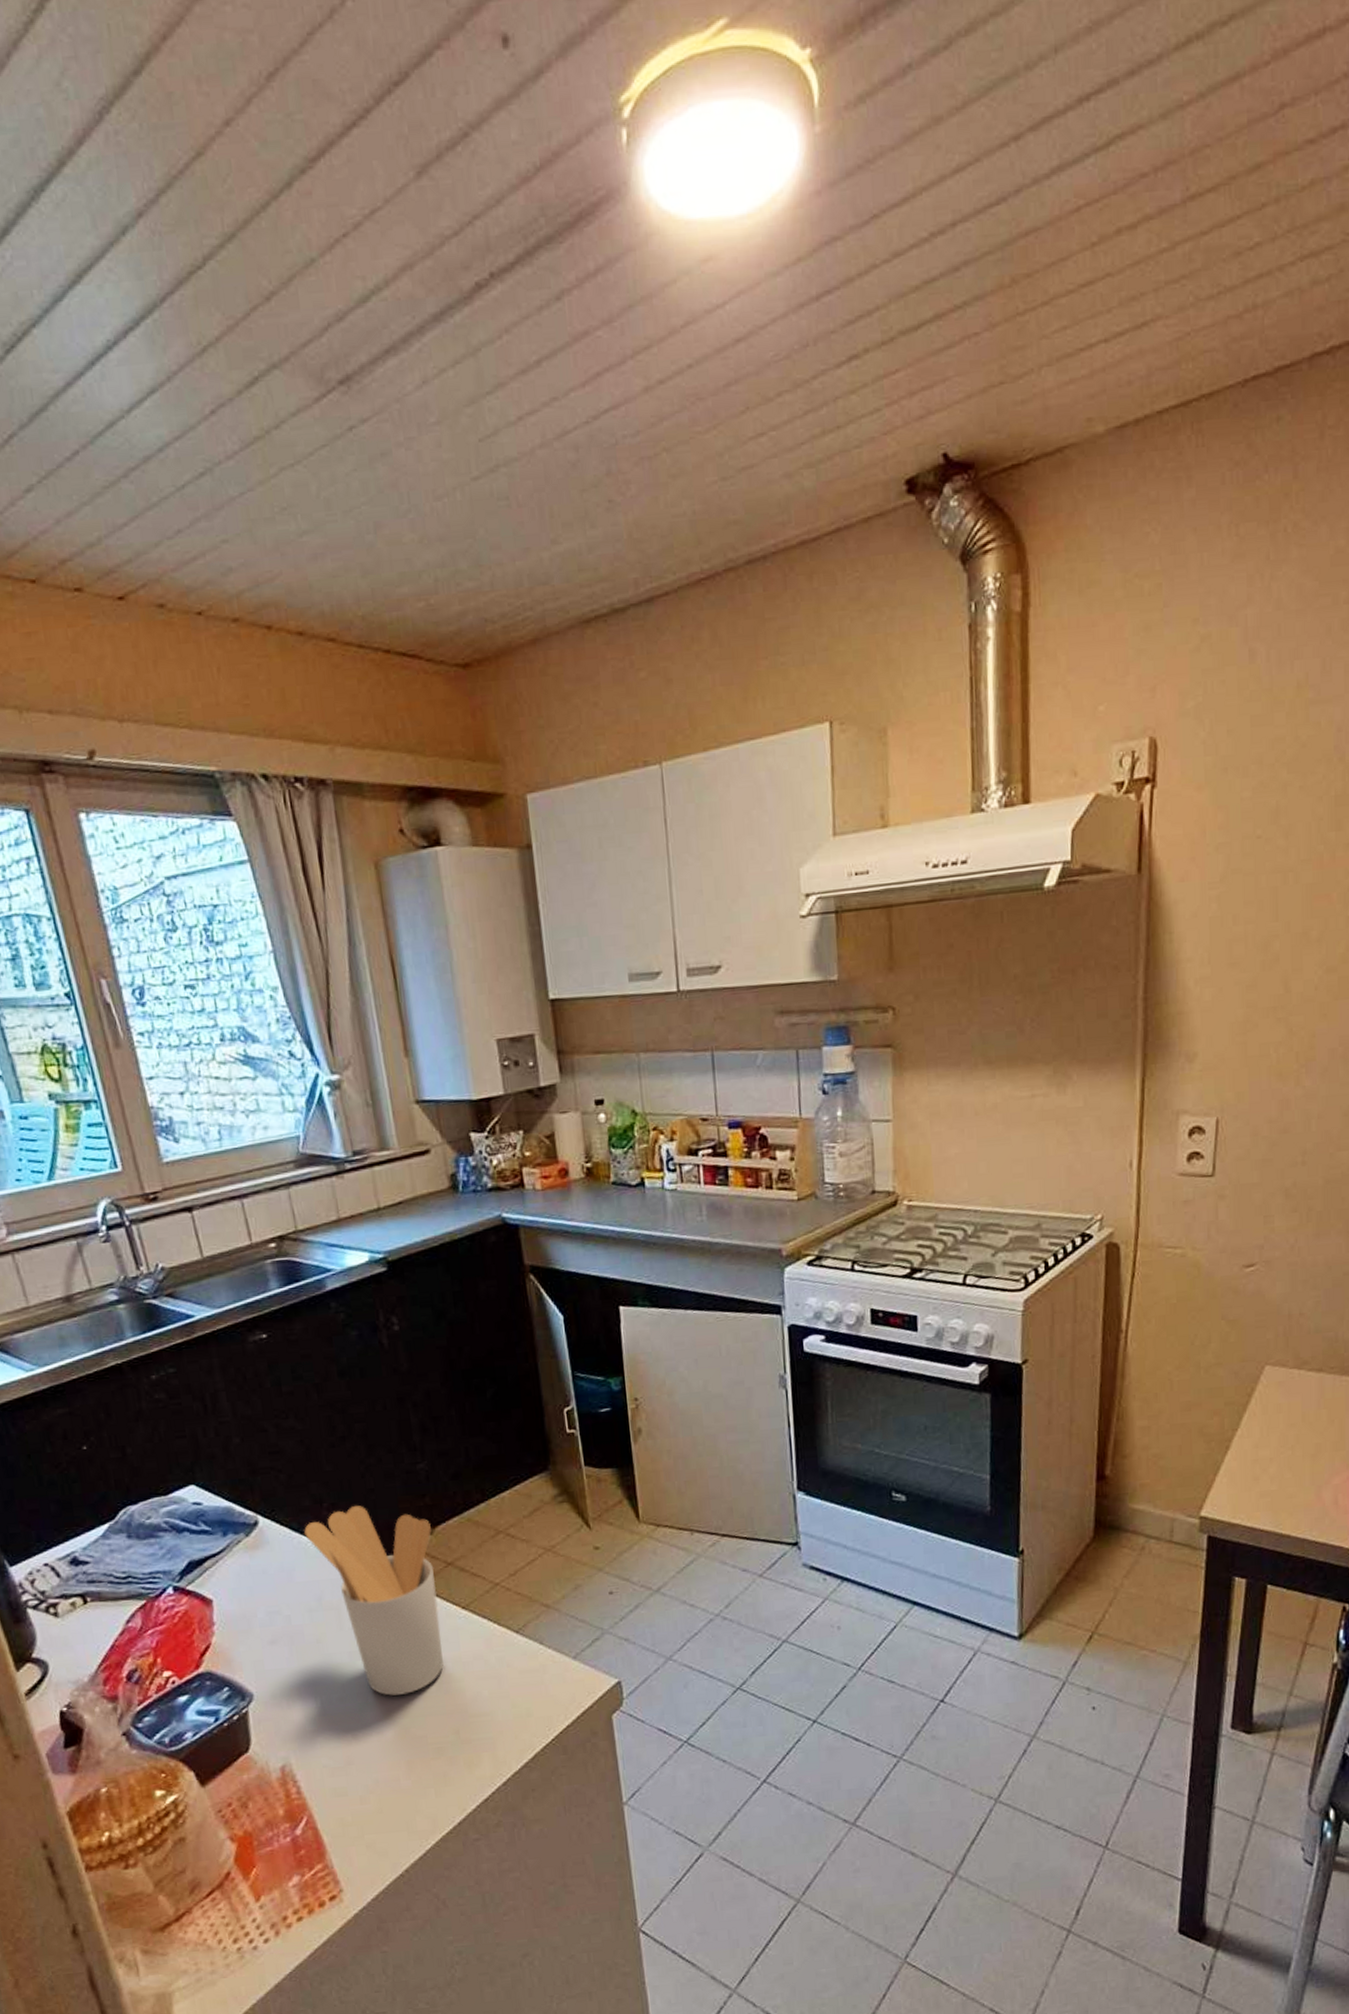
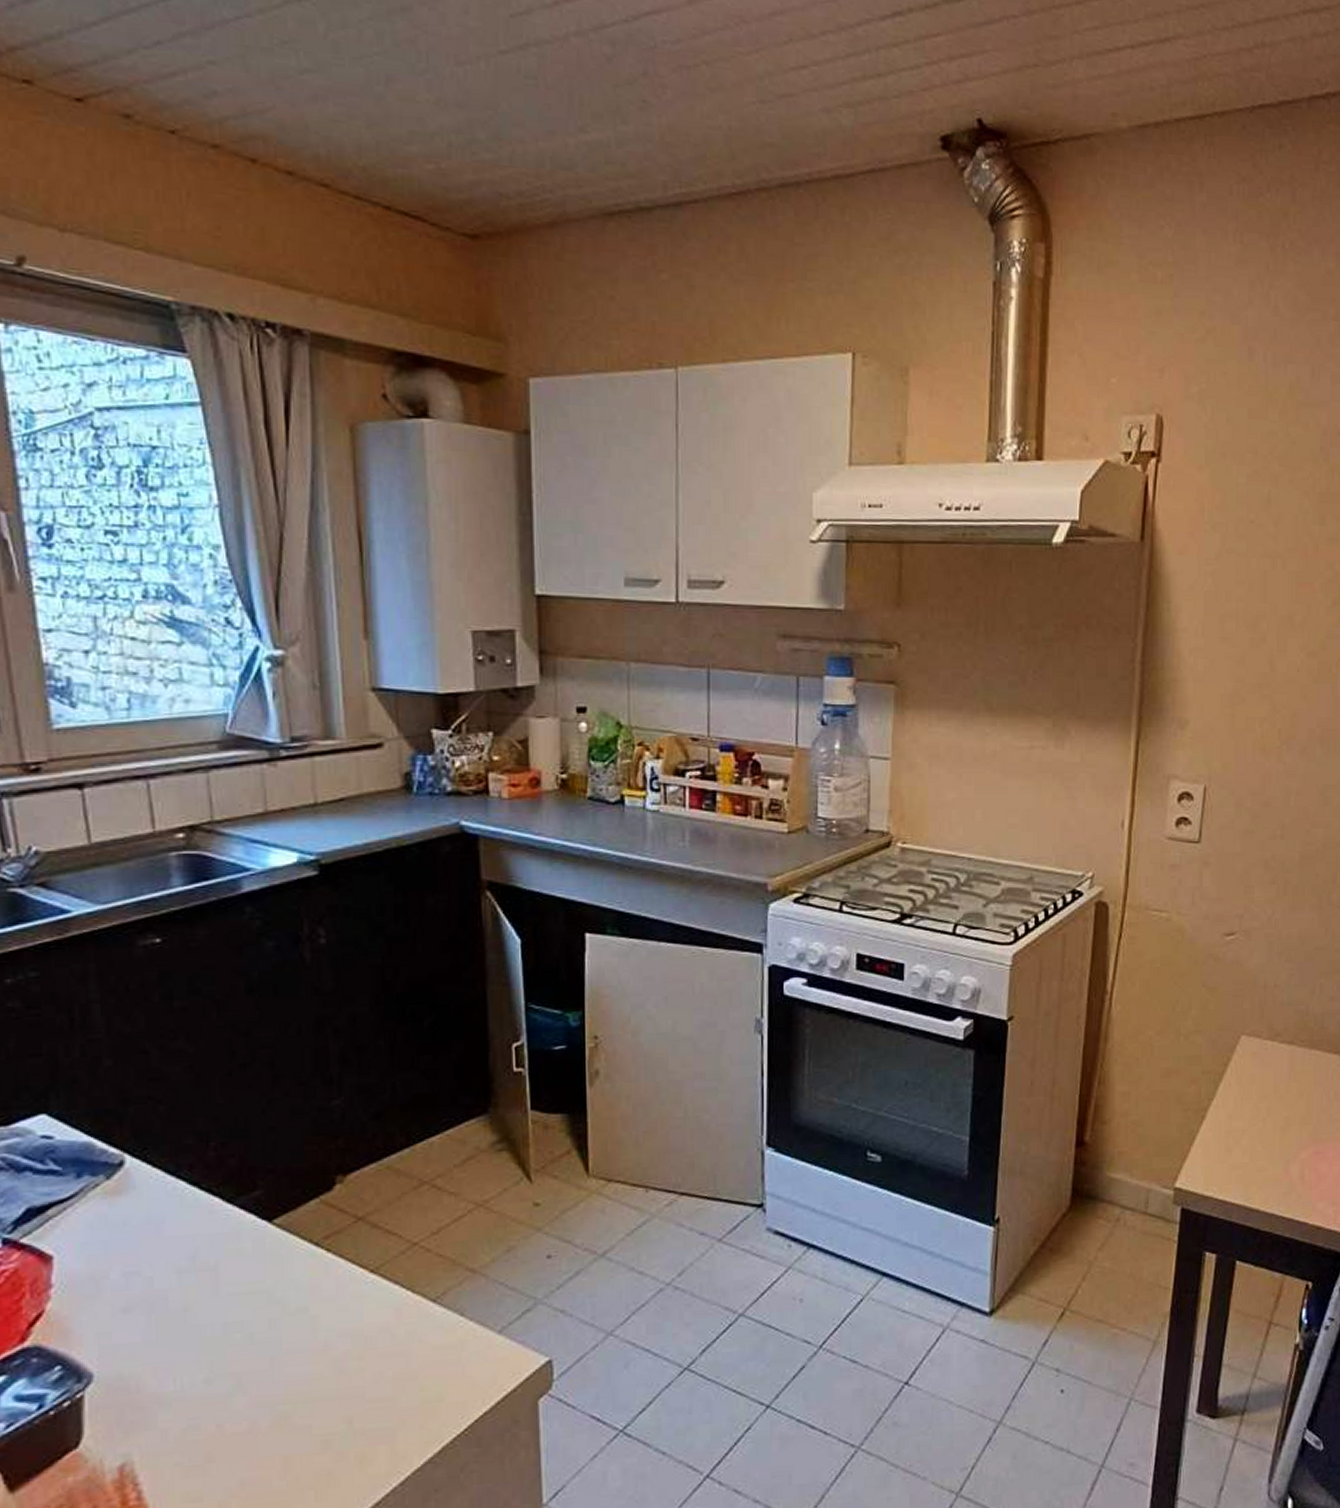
utensil holder: present [304,1505,444,1696] -> none [182,1145,342,1377]

